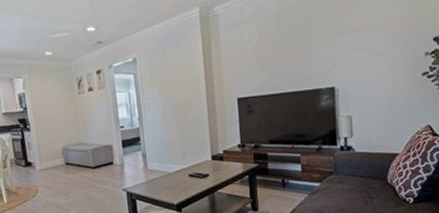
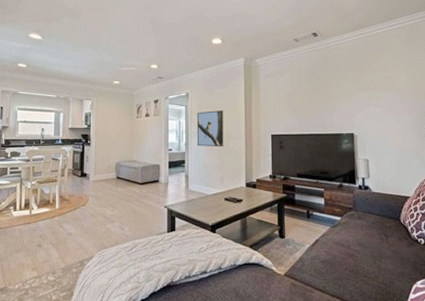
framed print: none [148,75,183,120] -> present [196,110,224,148]

